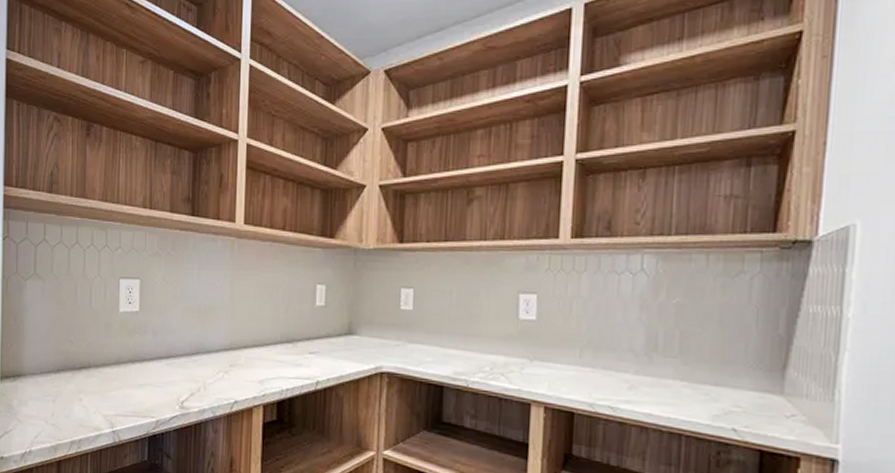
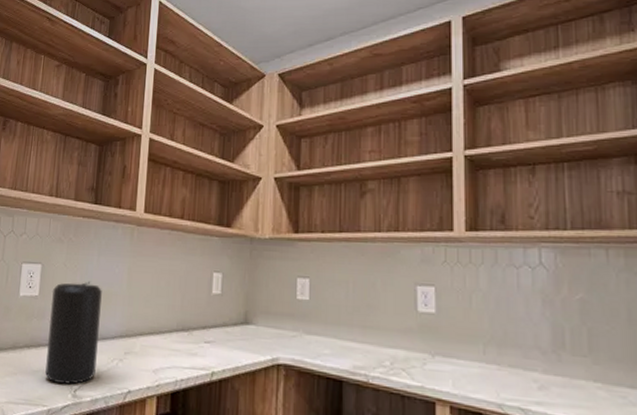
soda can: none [151,295,204,397] -> present [45,281,102,385]

